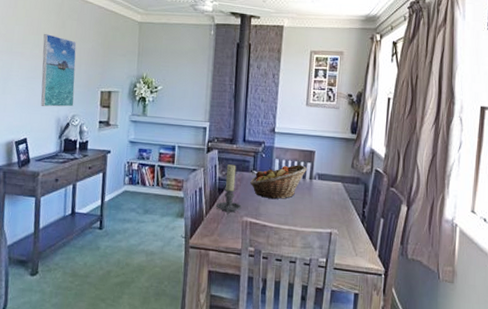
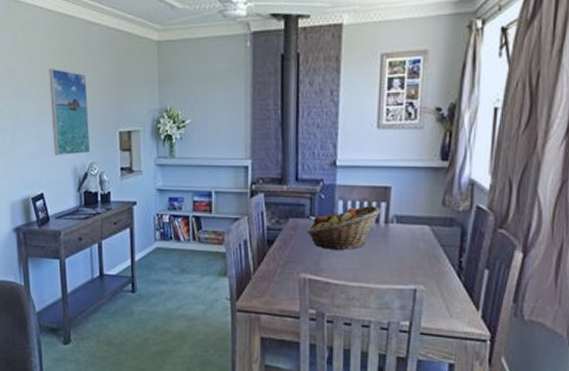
candle holder: present [216,164,242,214] -> none [266,210,297,270]

